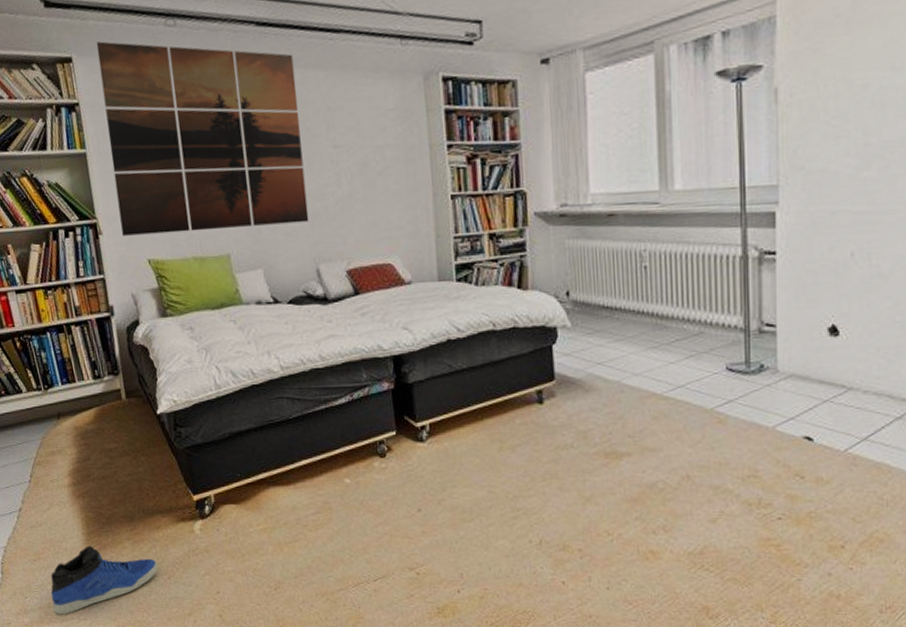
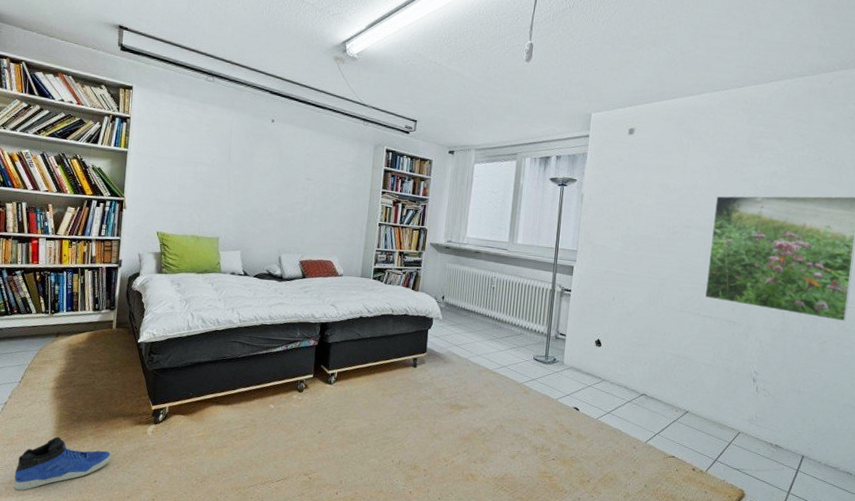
wall art: present [96,41,309,236] -> none [142,80,291,225]

